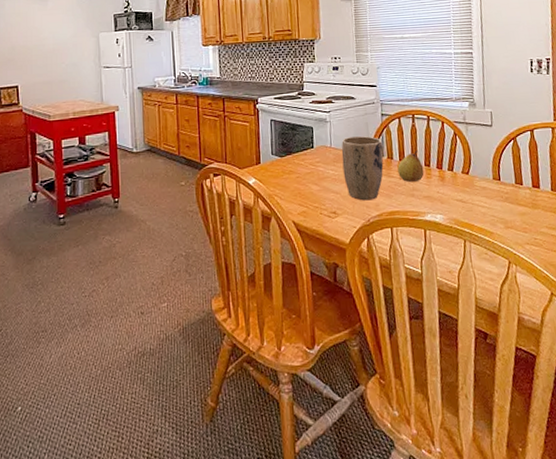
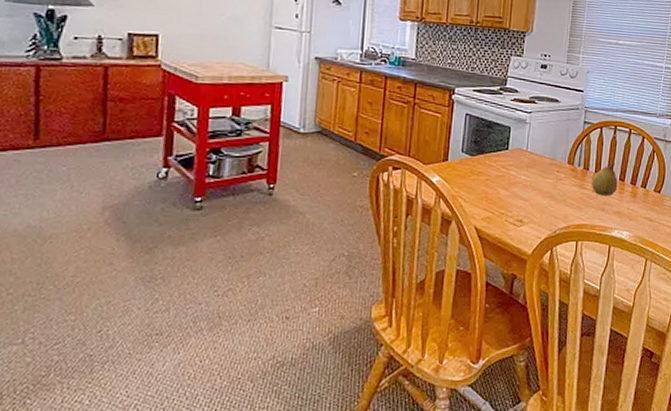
plant pot: present [341,136,384,201] -> none [535,142,581,211]

